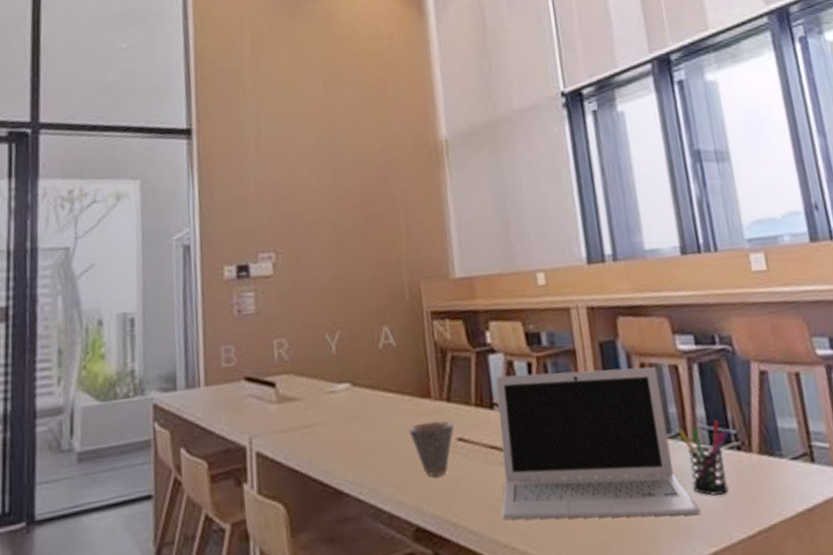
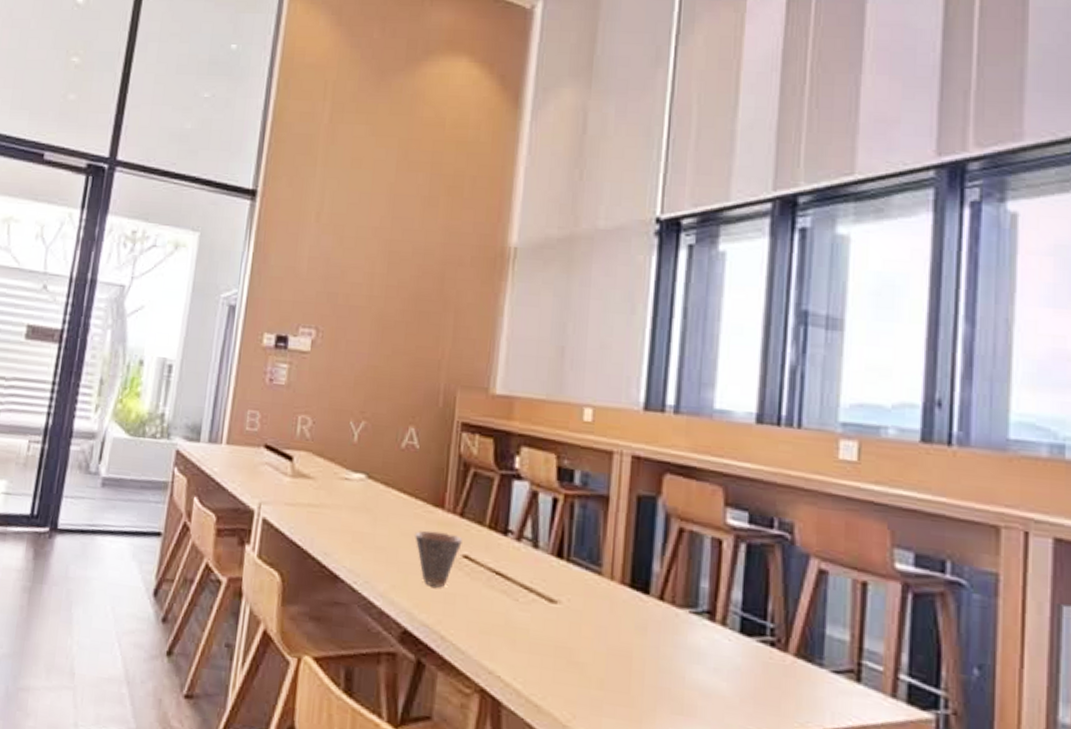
laptop: present [496,367,701,520] -> none [492,504,712,700]
pen holder: present [678,420,730,496] -> none [706,607,766,687]

